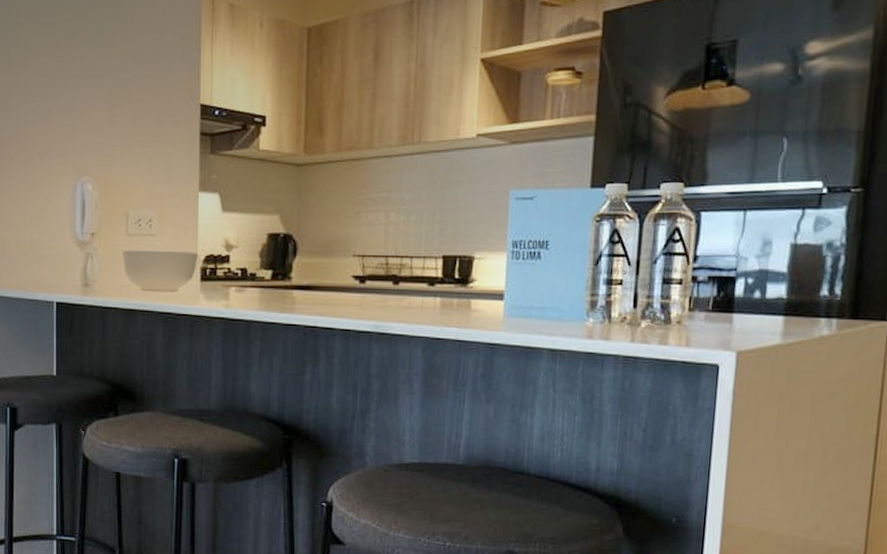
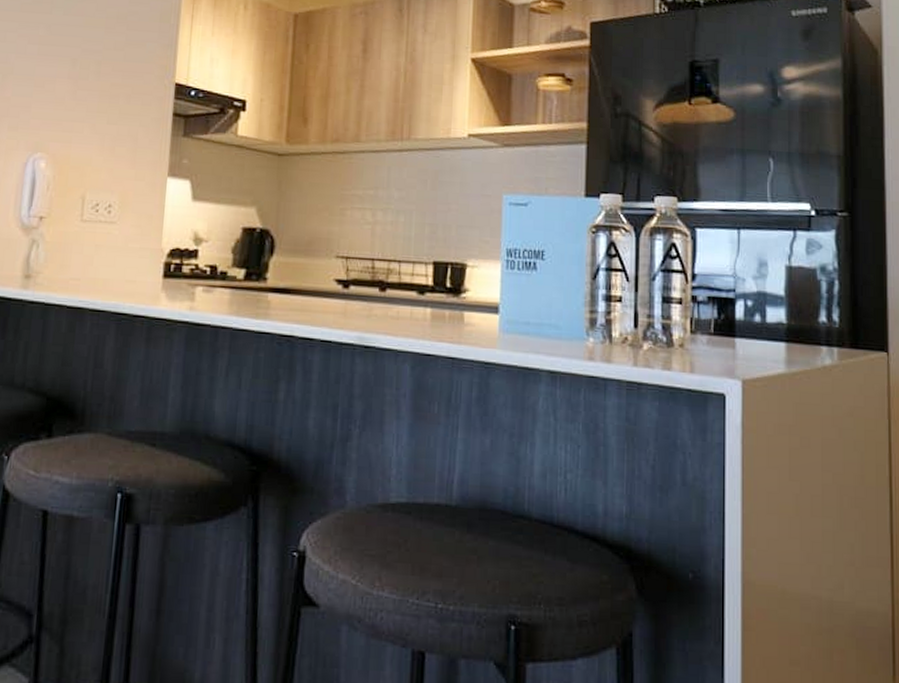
bowl: present [122,249,199,293] -> none [73,237,163,290]

